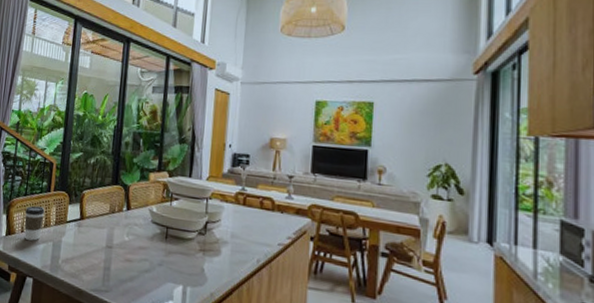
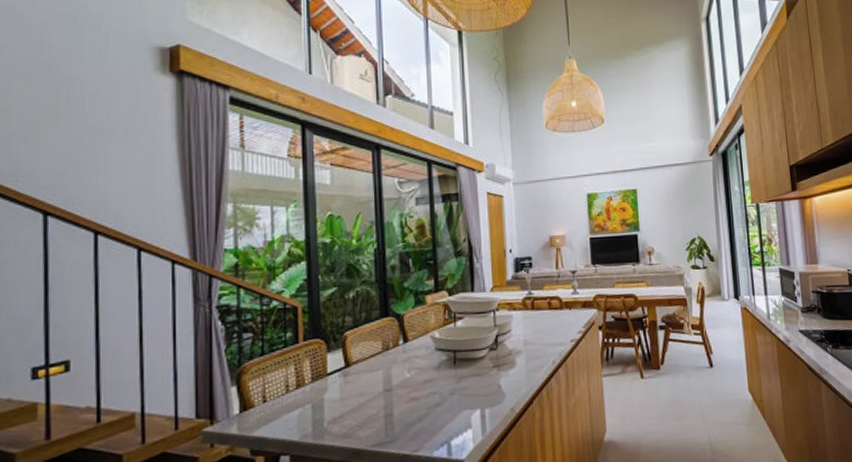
coffee cup: present [24,205,45,241] -> none [264,364,295,410]

